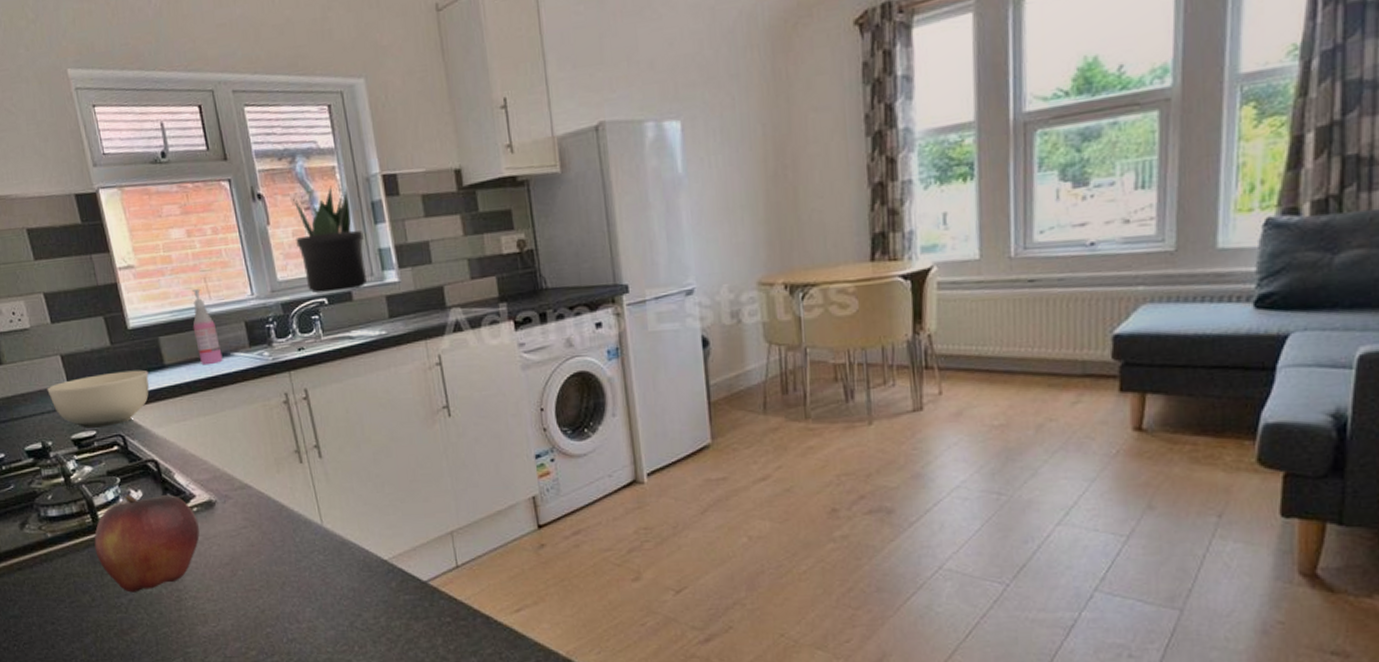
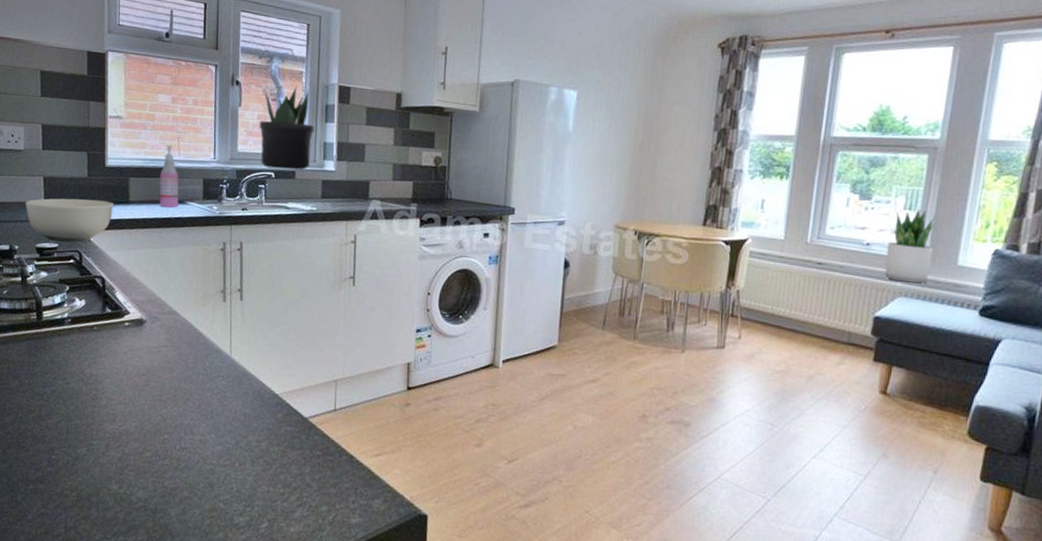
fruit: present [94,493,200,593] -> none [33,301,127,386]
planter: none [1118,184,1182,285] -> present [885,209,935,284]

